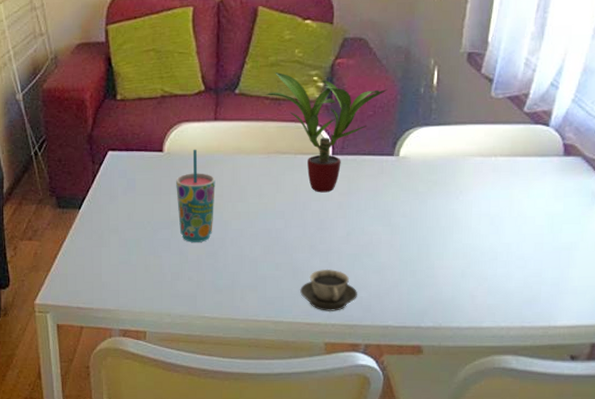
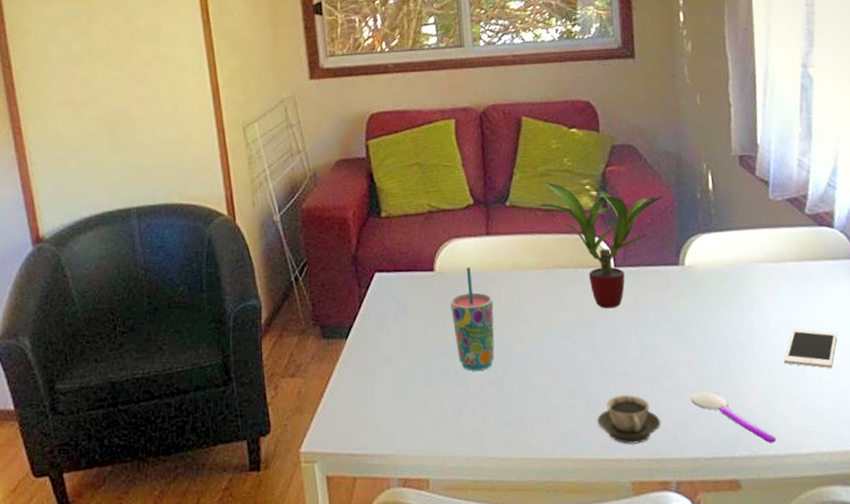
spoon: none [387,270,461,317] -> present [690,391,777,443]
cell phone: none [479,219,534,255] -> present [783,329,838,368]

